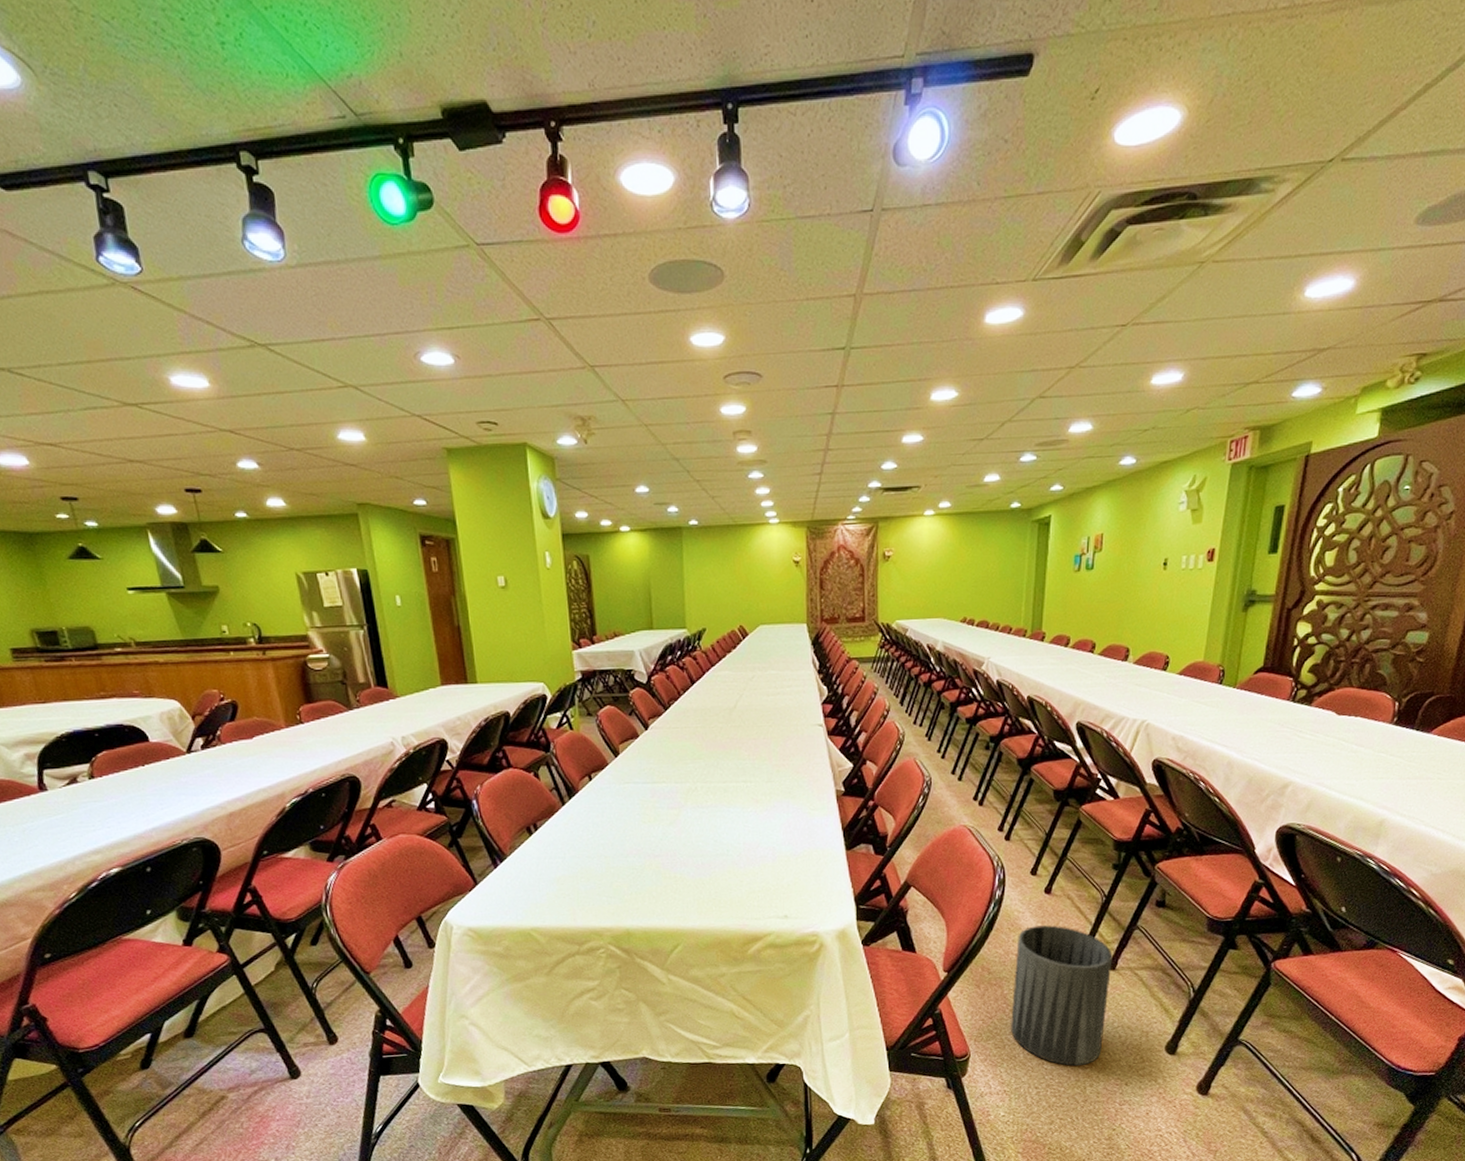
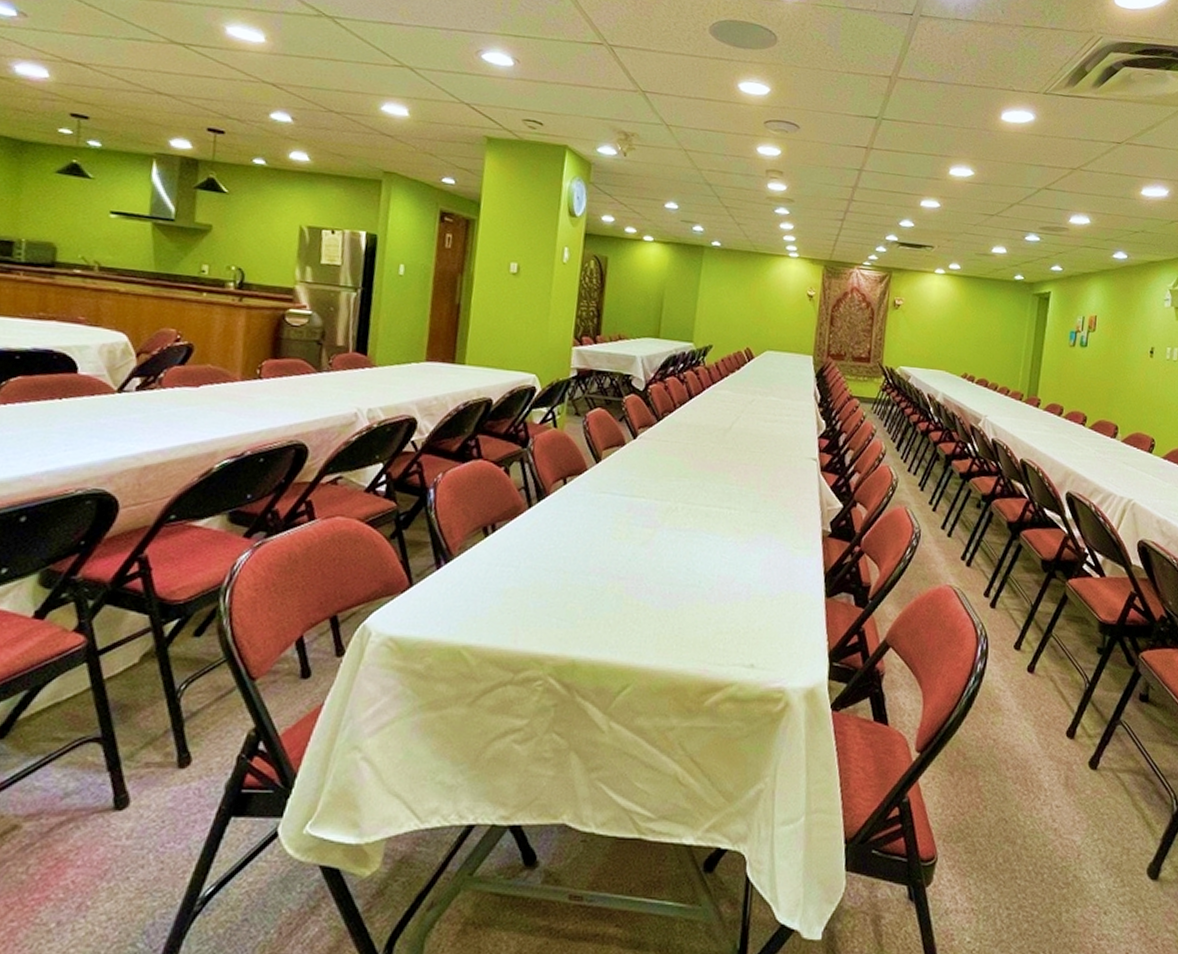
trash can: present [1011,925,1113,1066] -> none [983,708,1094,884]

